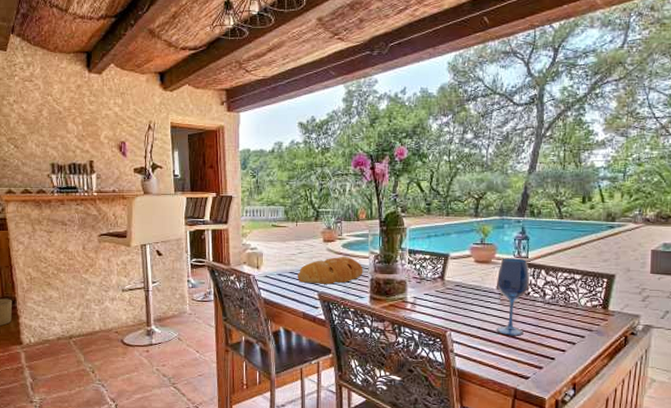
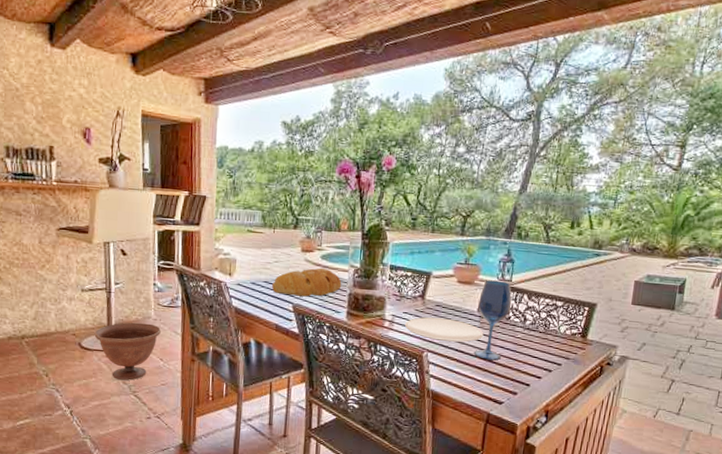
planter pot: none [135,317,197,374] -> present [94,322,162,381]
plate: none [426,297,505,321] -> present [404,317,484,343]

